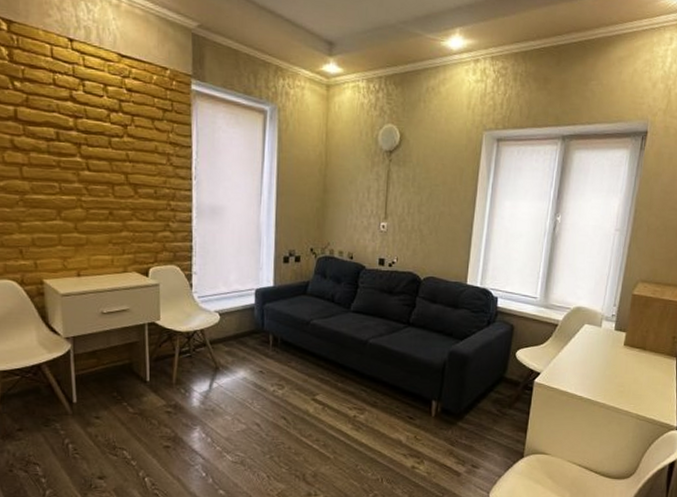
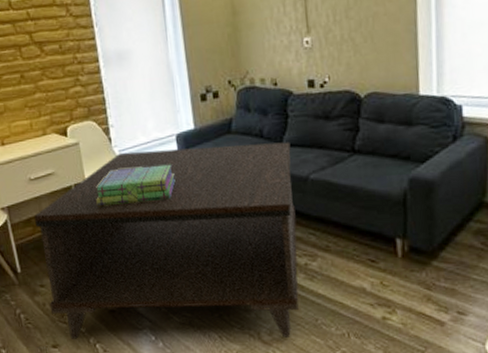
coffee table: none [101,299,357,480] -> present [34,141,299,339]
stack of books: none [168,314,249,347] -> present [96,164,176,207]

